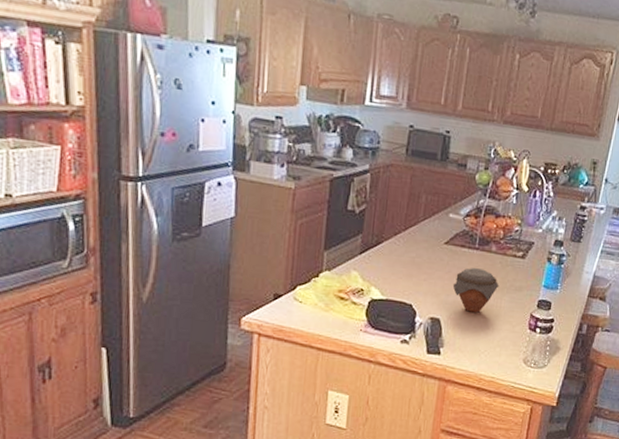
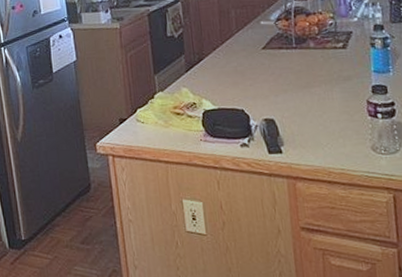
jar: present [452,268,499,313] -> none [279,65,327,108]

